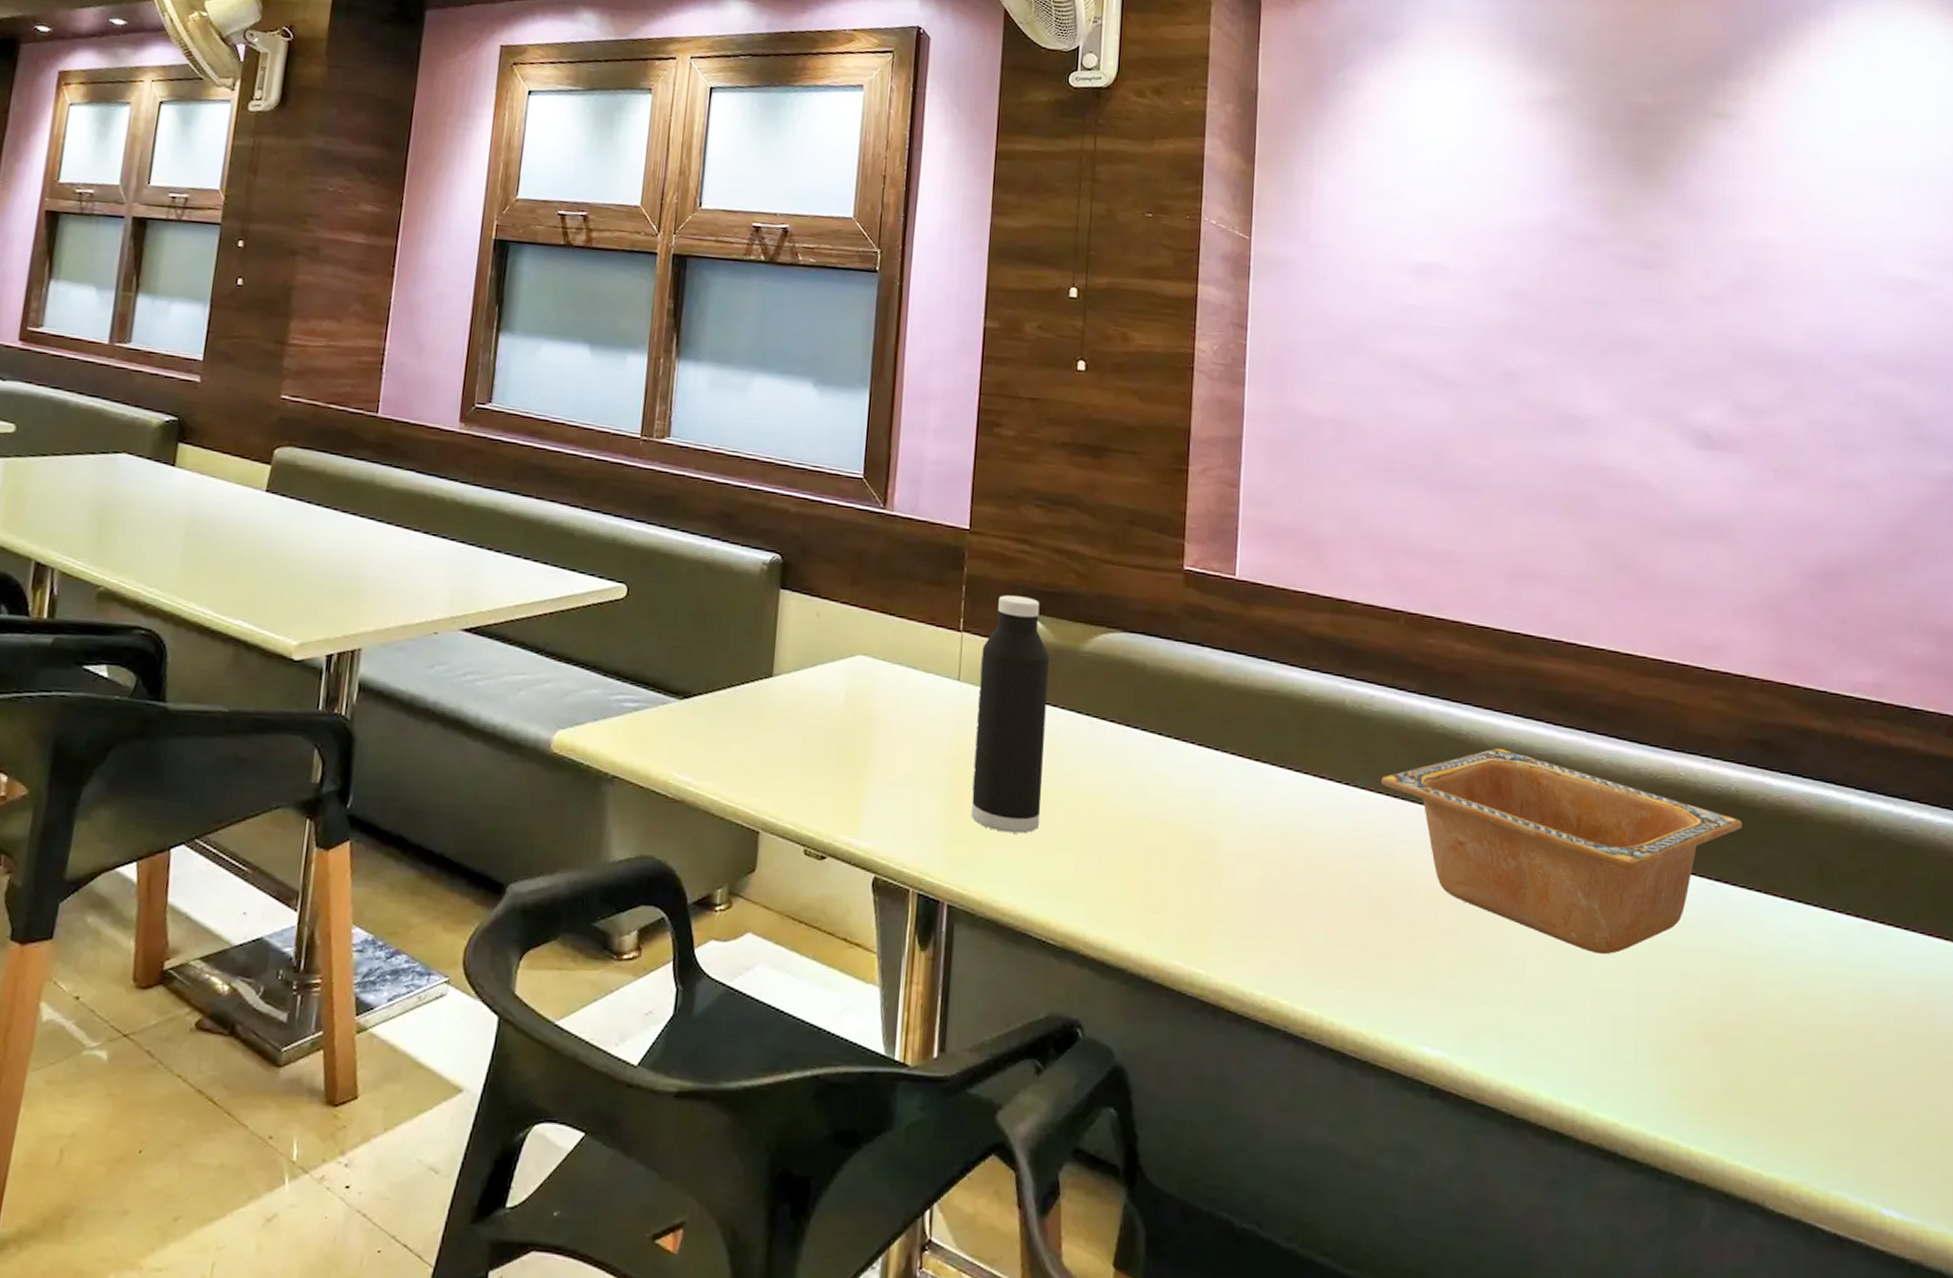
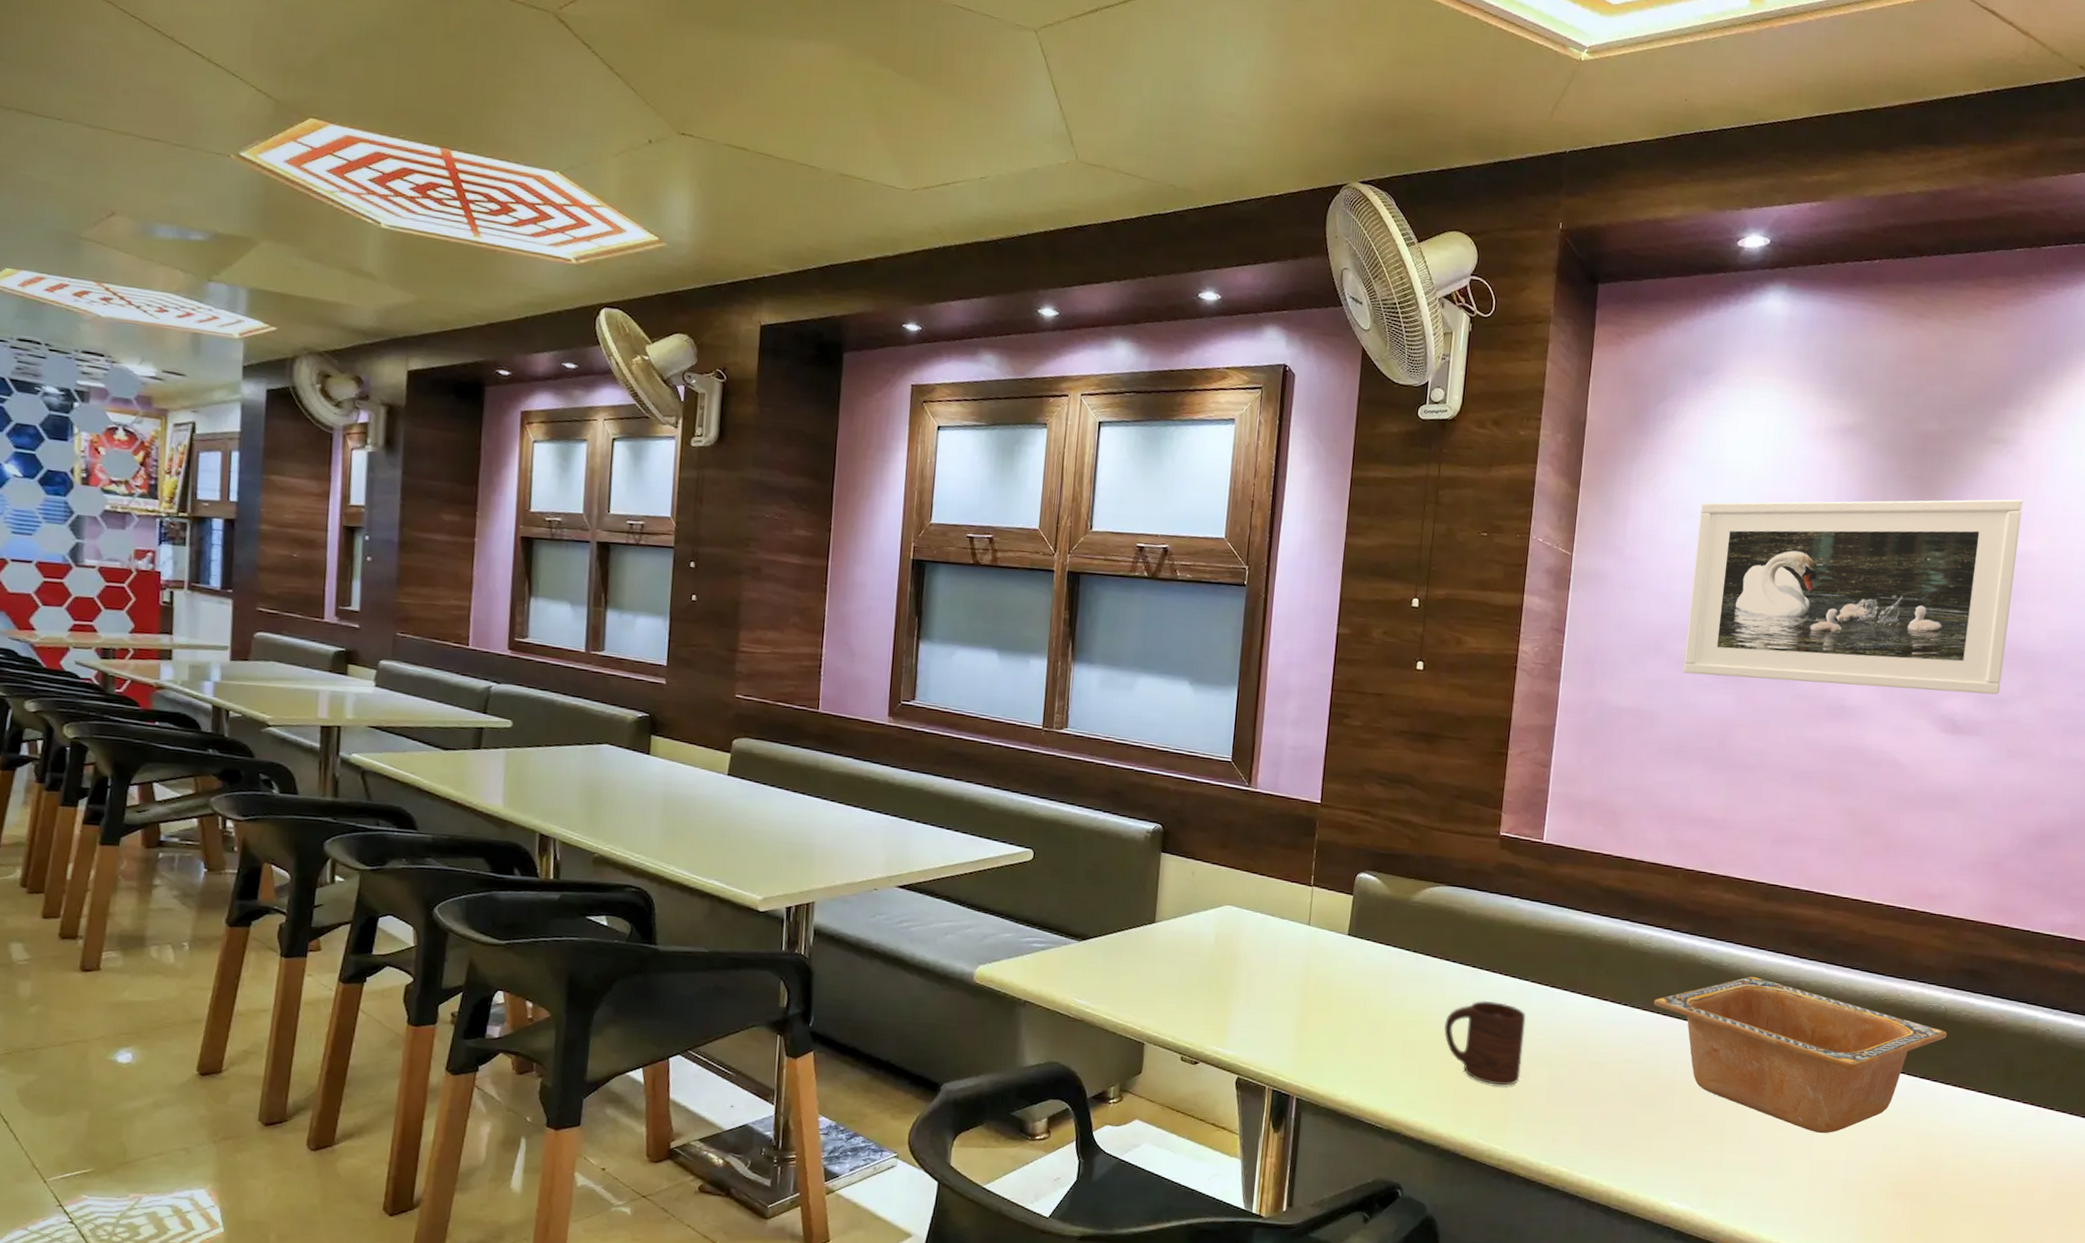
water bottle: present [971,595,1049,834] -> none [1317,856,1385,1044]
cup: none [1127,777,1227,889] -> present [1444,1000,1526,1086]
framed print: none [1387,180,1758,404] -> present [1683,499,2023,695]

